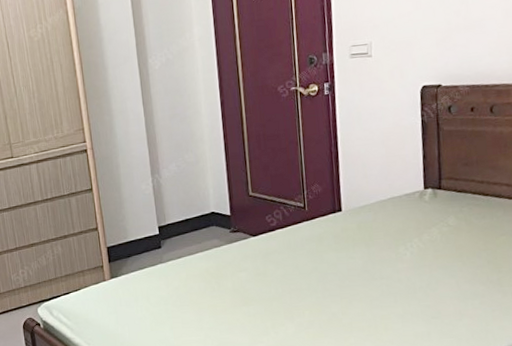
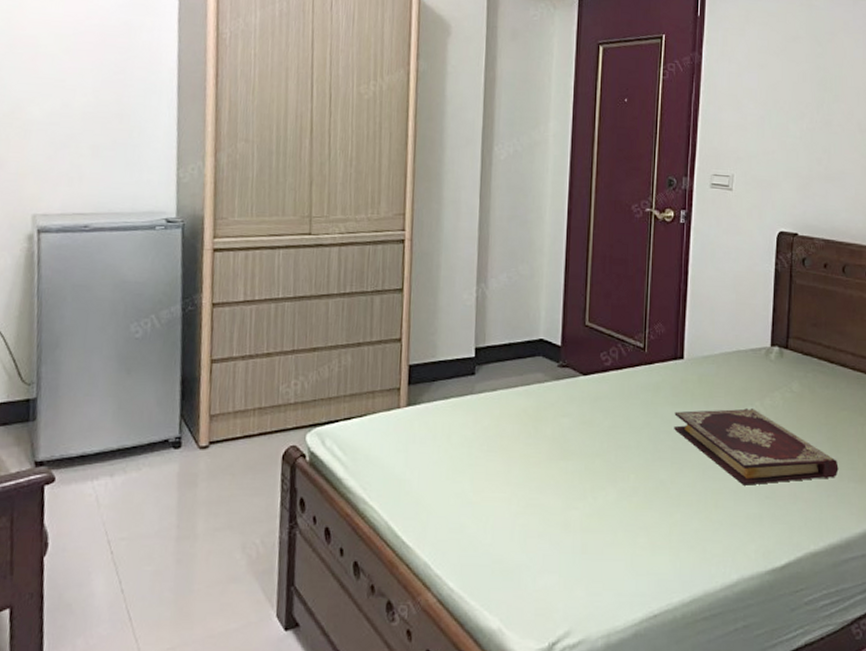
book: none [338,245,502,310] -> present [674,408,839,486]

